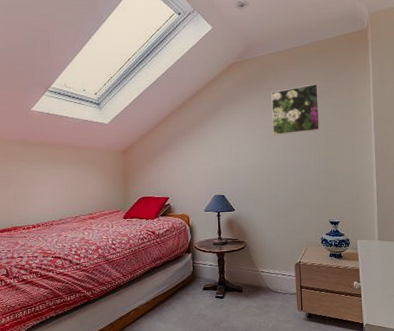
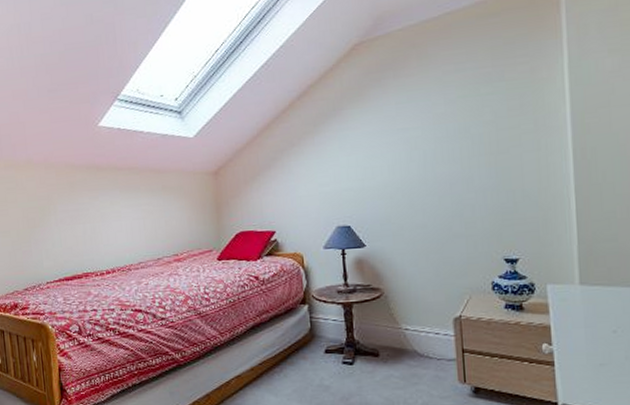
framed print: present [271,84,320,136] -> none [413,63,488,141]

